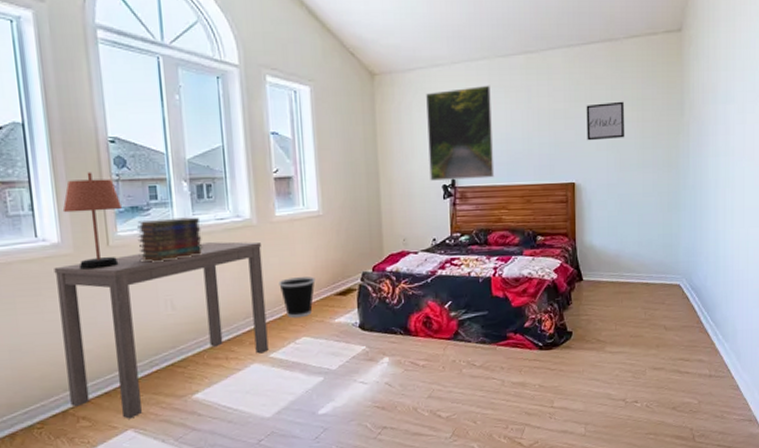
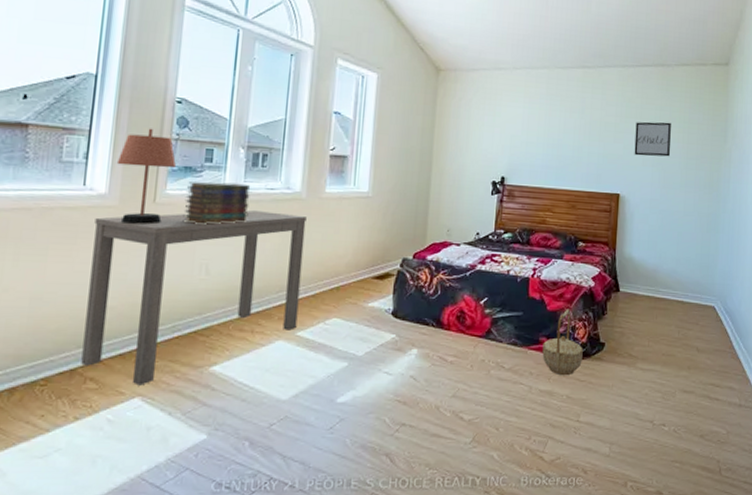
wastebasket: present [279,277,315,319] -> none [318,255,355,298]
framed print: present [426,85,495,181] -> none [481,92,548,180]
basket: none [511,303,551,367] -> present [542,309,583,376]

